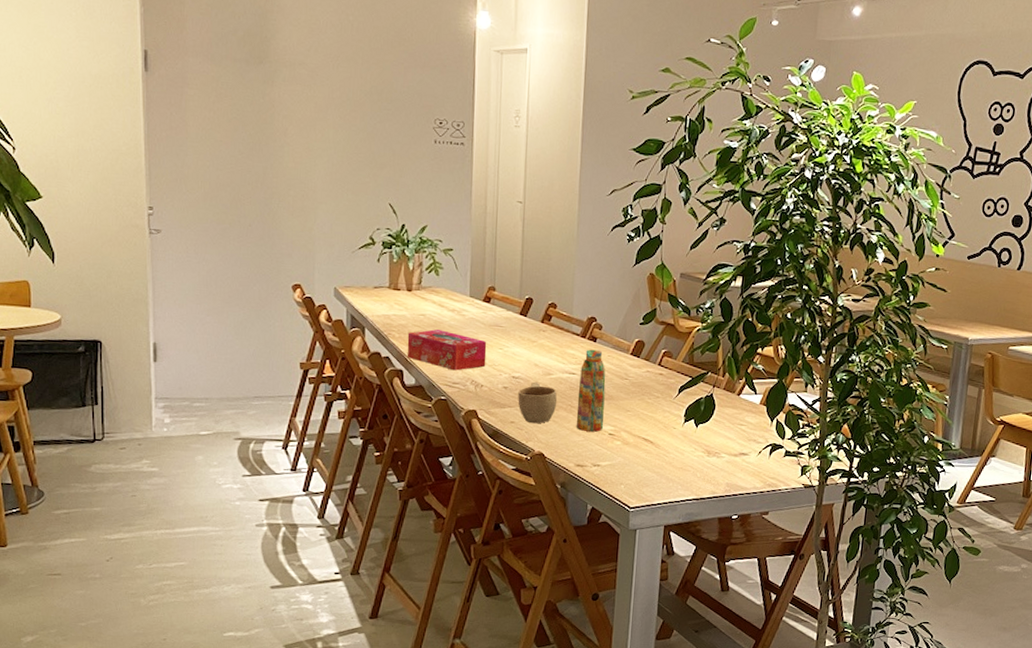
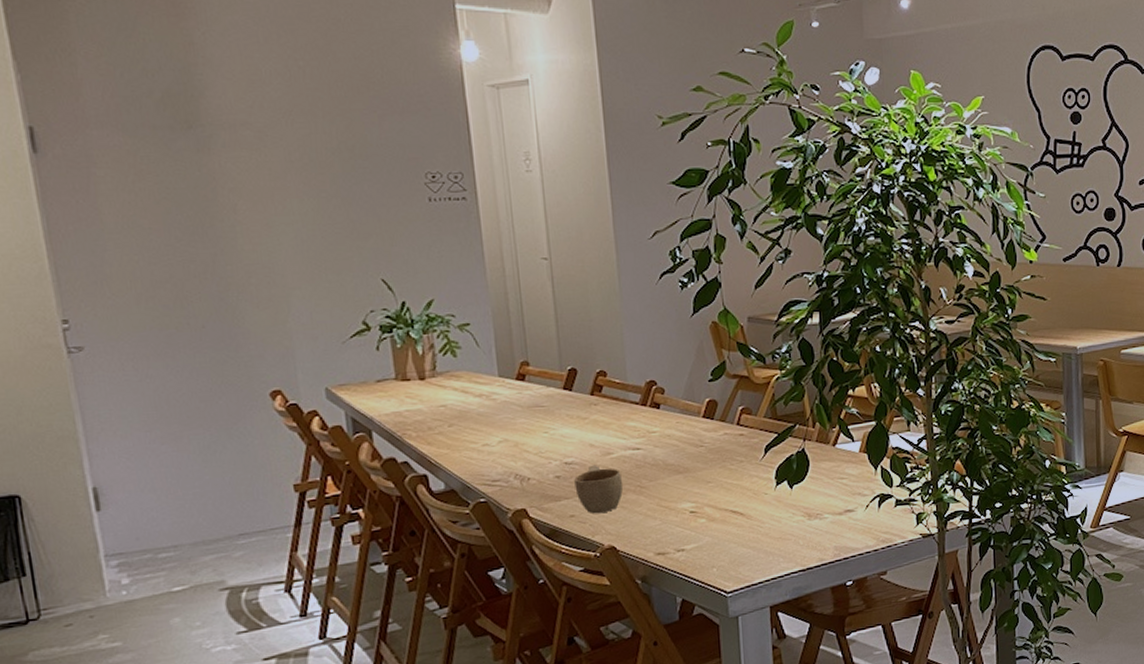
tissue box: present [407,329,487,371] -> none [427,420,530,466]
water bottle: present [576,349,606,432] -> none [646,417,682,513]

